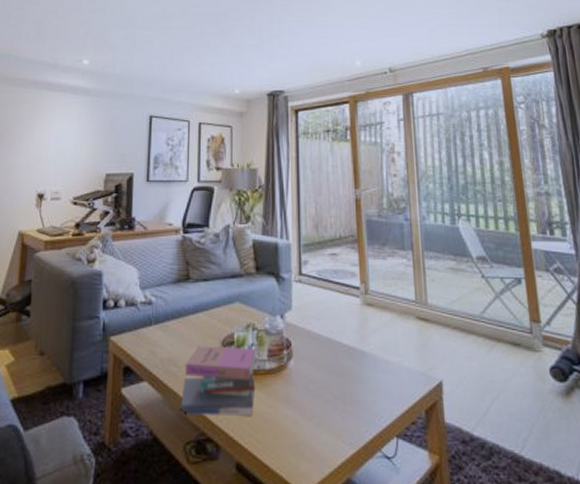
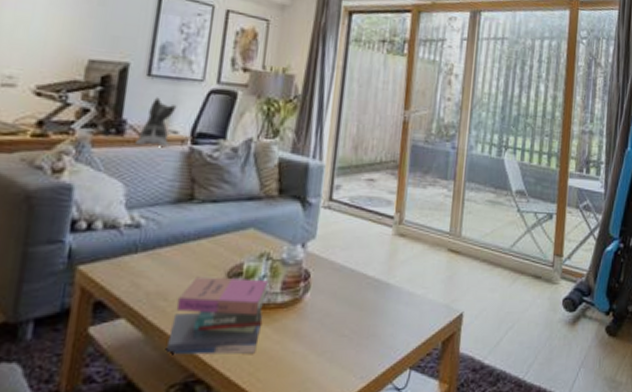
plush toy: none [143,197,170,237] -> present [135,97,177,147]

